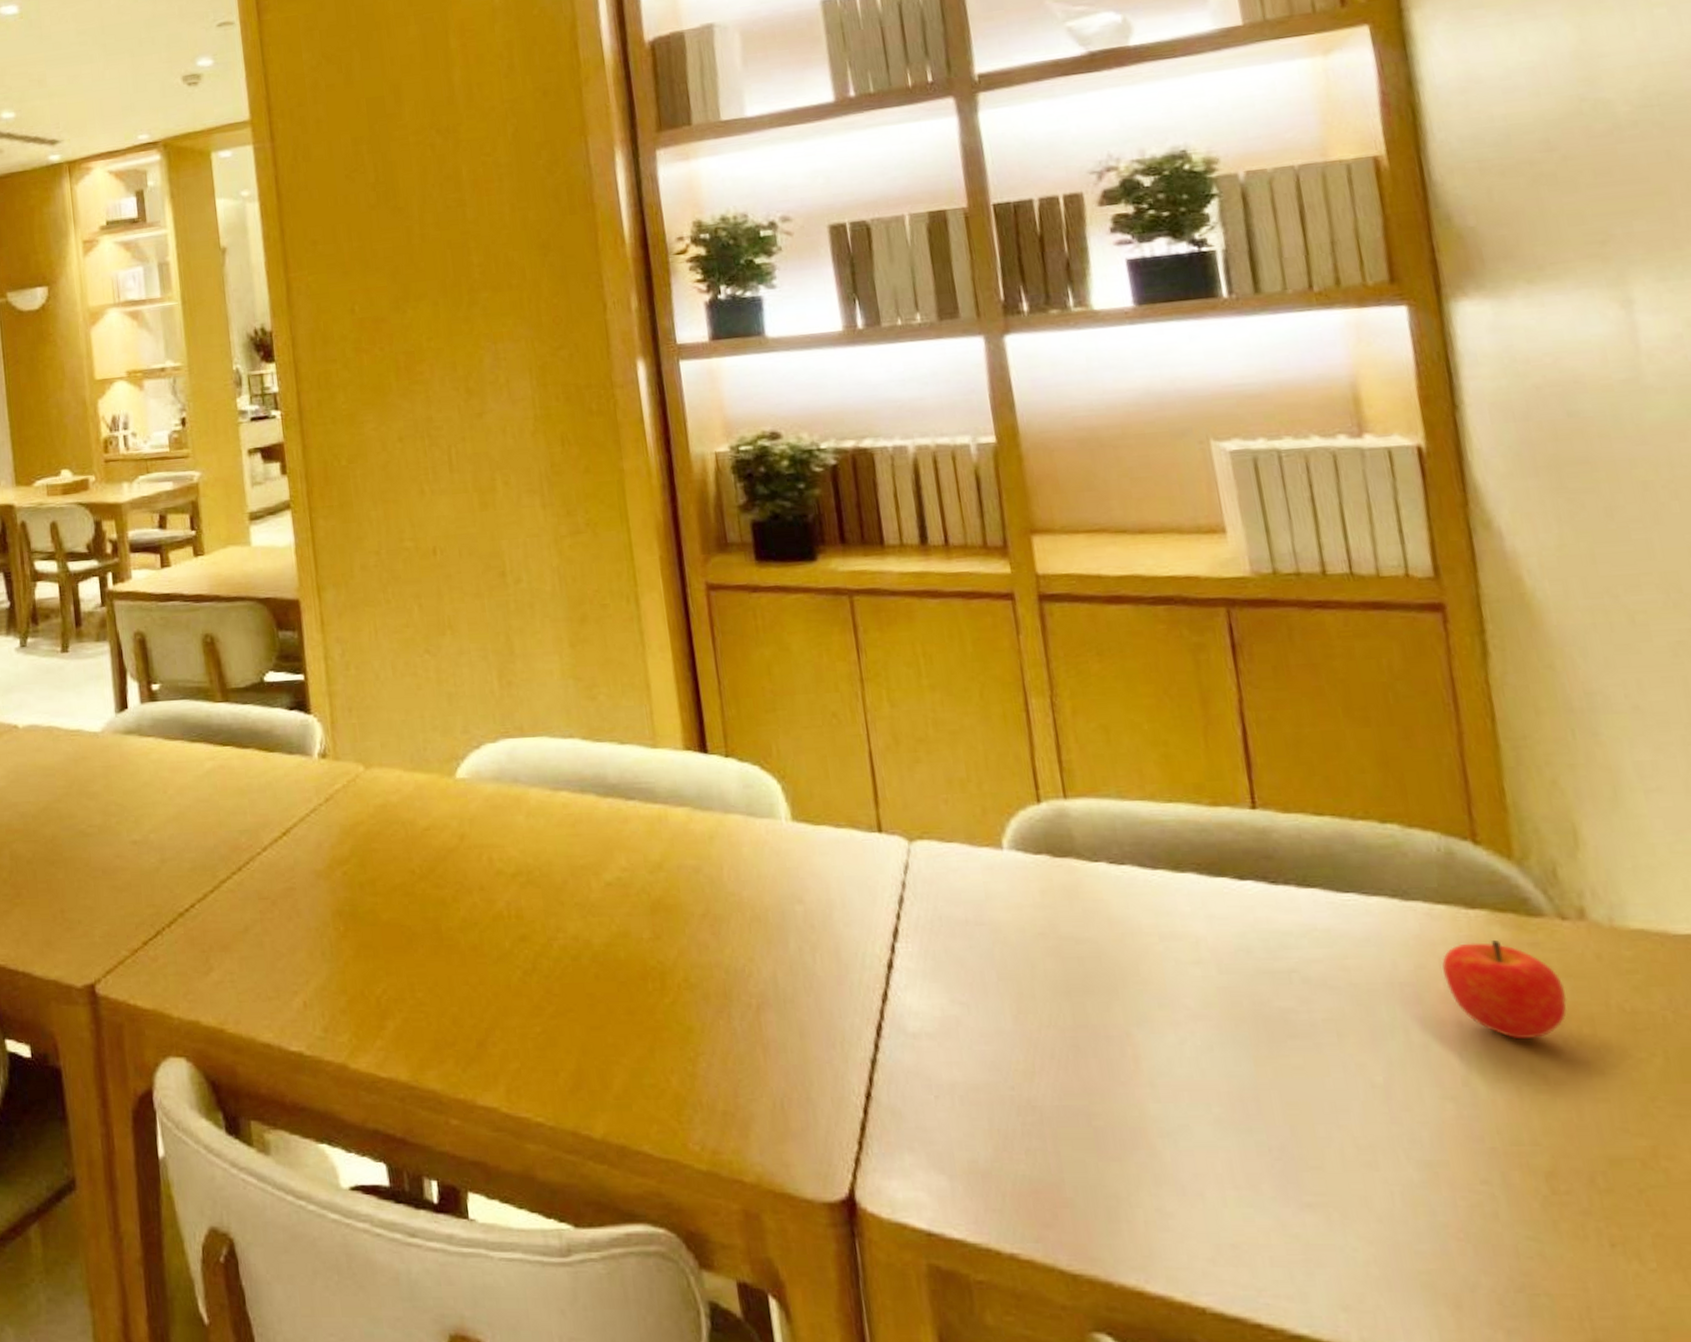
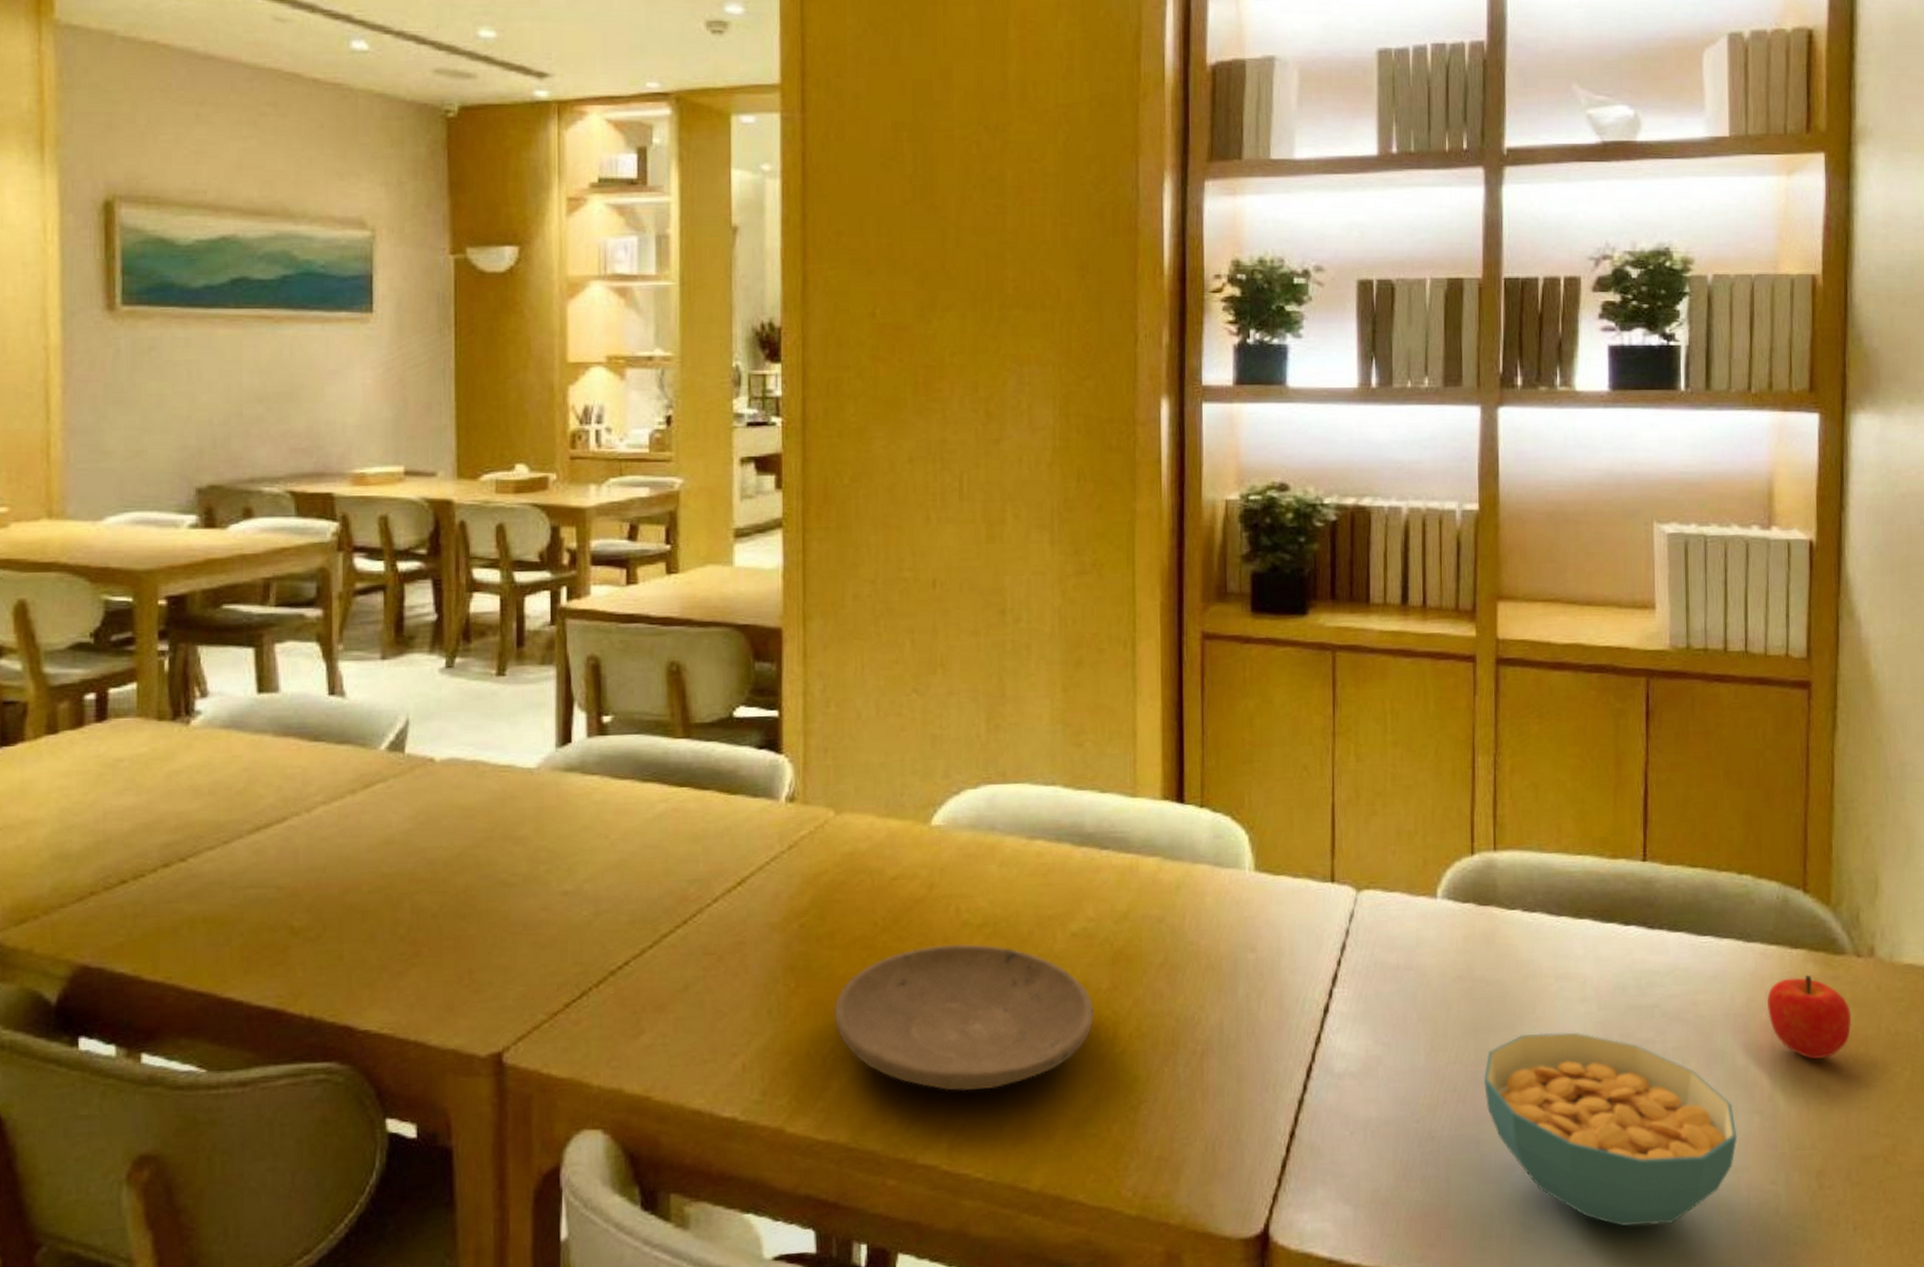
plate: none [382,891,639,1036] -> present [834,943,1094,1092]
cereal bowl: none [1086,997,1428,1223] -> present [1483,1032,1738,1226]

